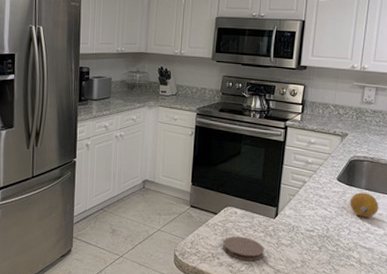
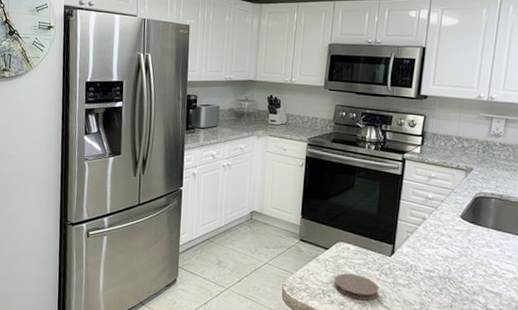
fruit: present [350,192,379,217] -> none [475,232,508,259]

